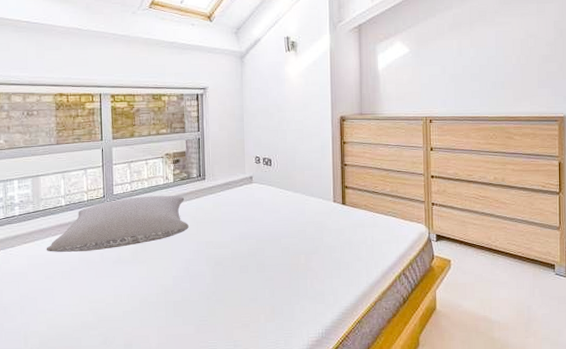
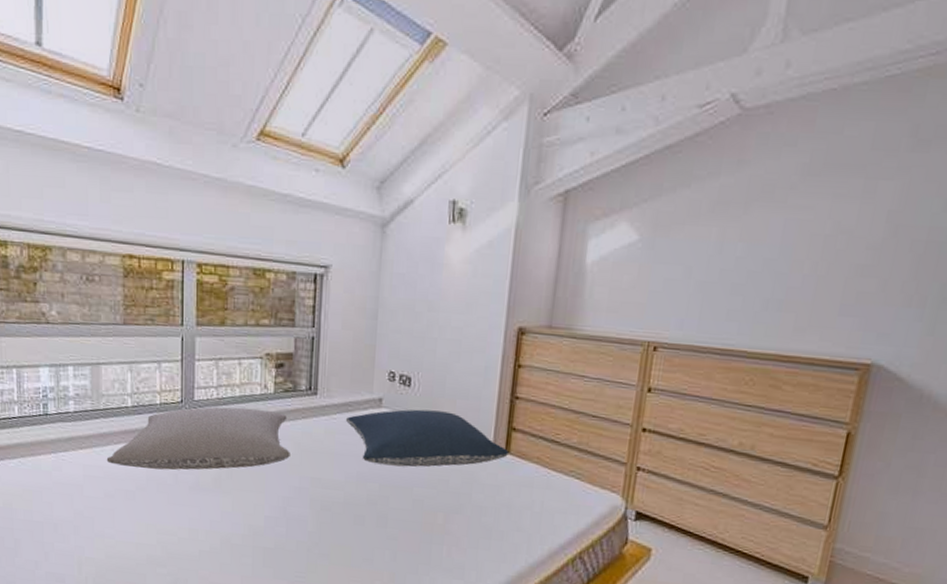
pillow: none [227,180,344,225] -> present [345,409,508,468]

